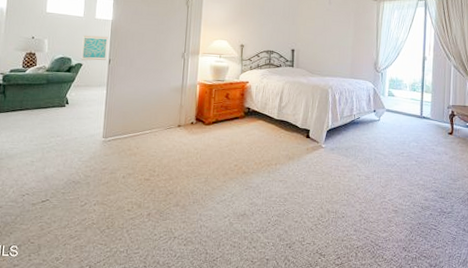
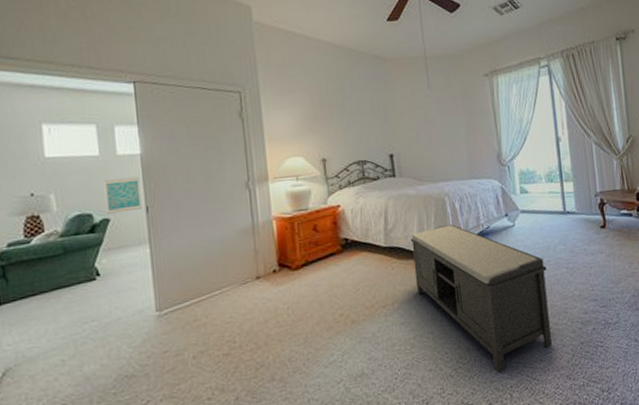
bench: none [295,110,400,234] -> present [410,223,552,373]

